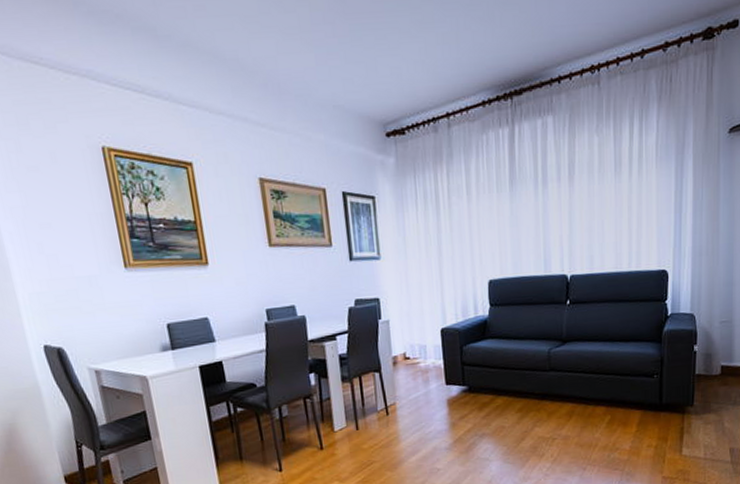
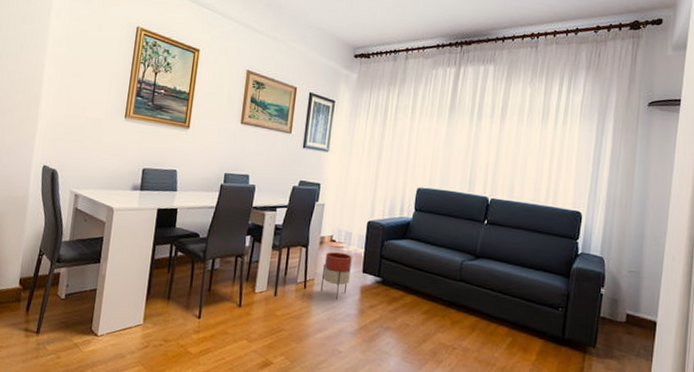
planter: none [402,368,434,419] -> present [320,252,352,300]

